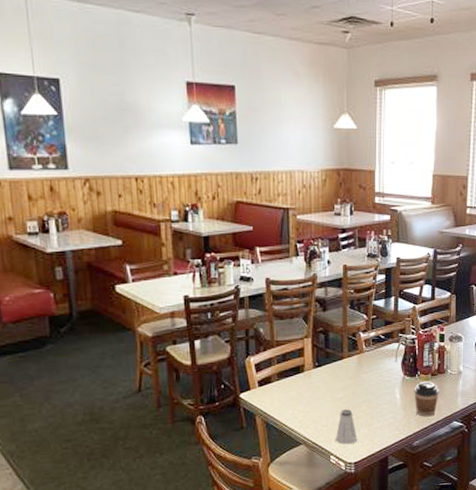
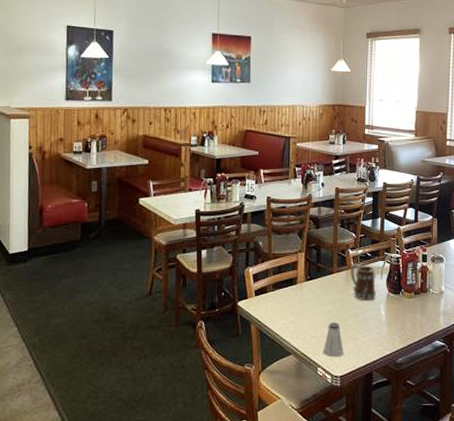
mug: none [362,348,391,386] -> present [350,264,377,301]
coffee cup: present [414,381,439,417] -> none [398,299,422,335]

